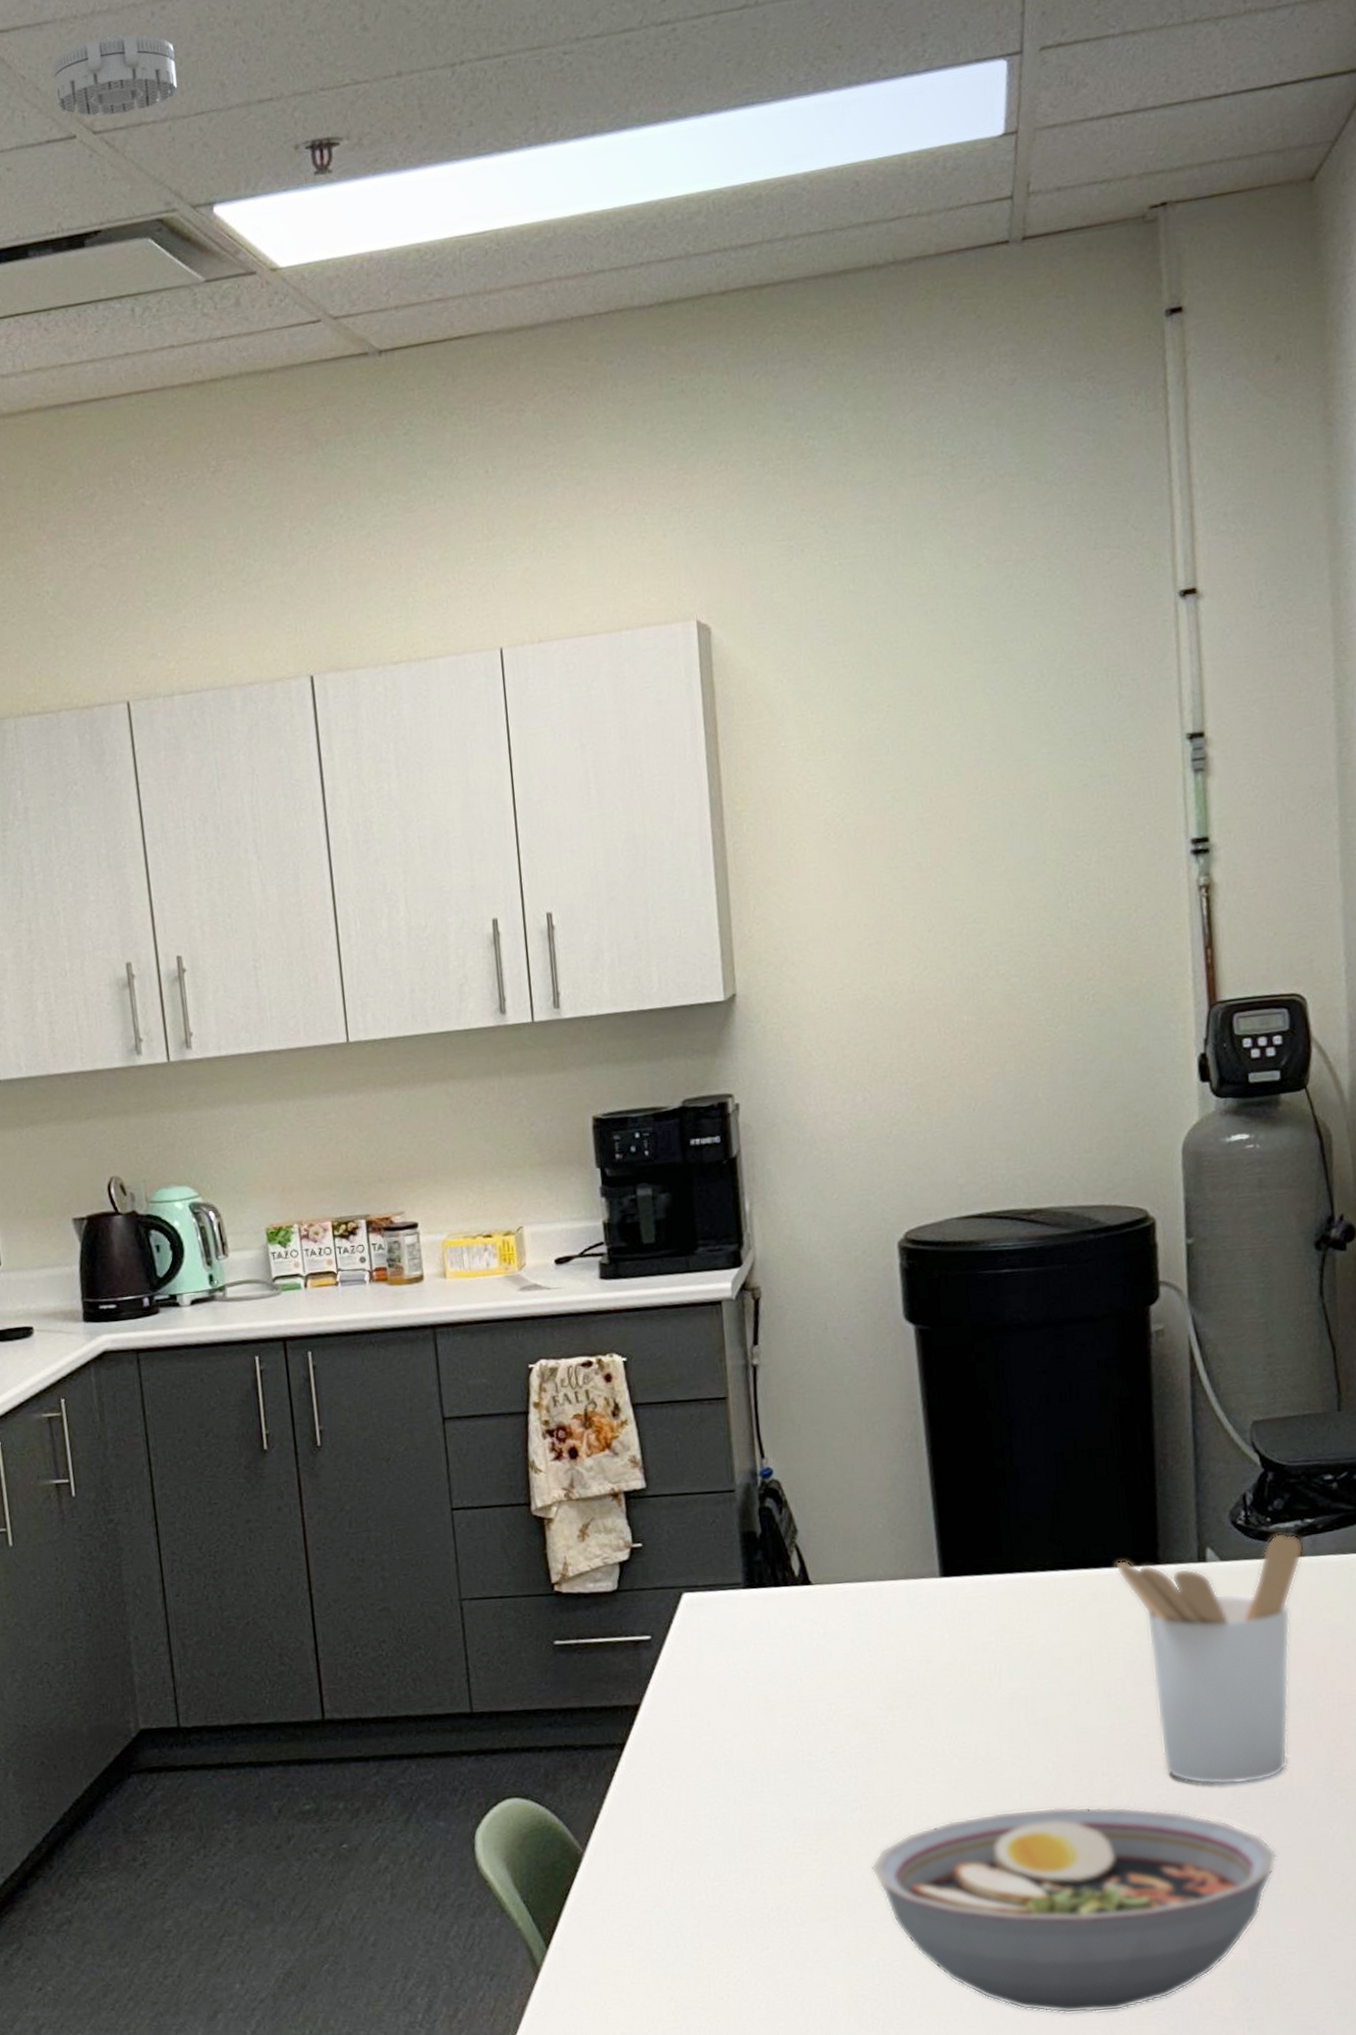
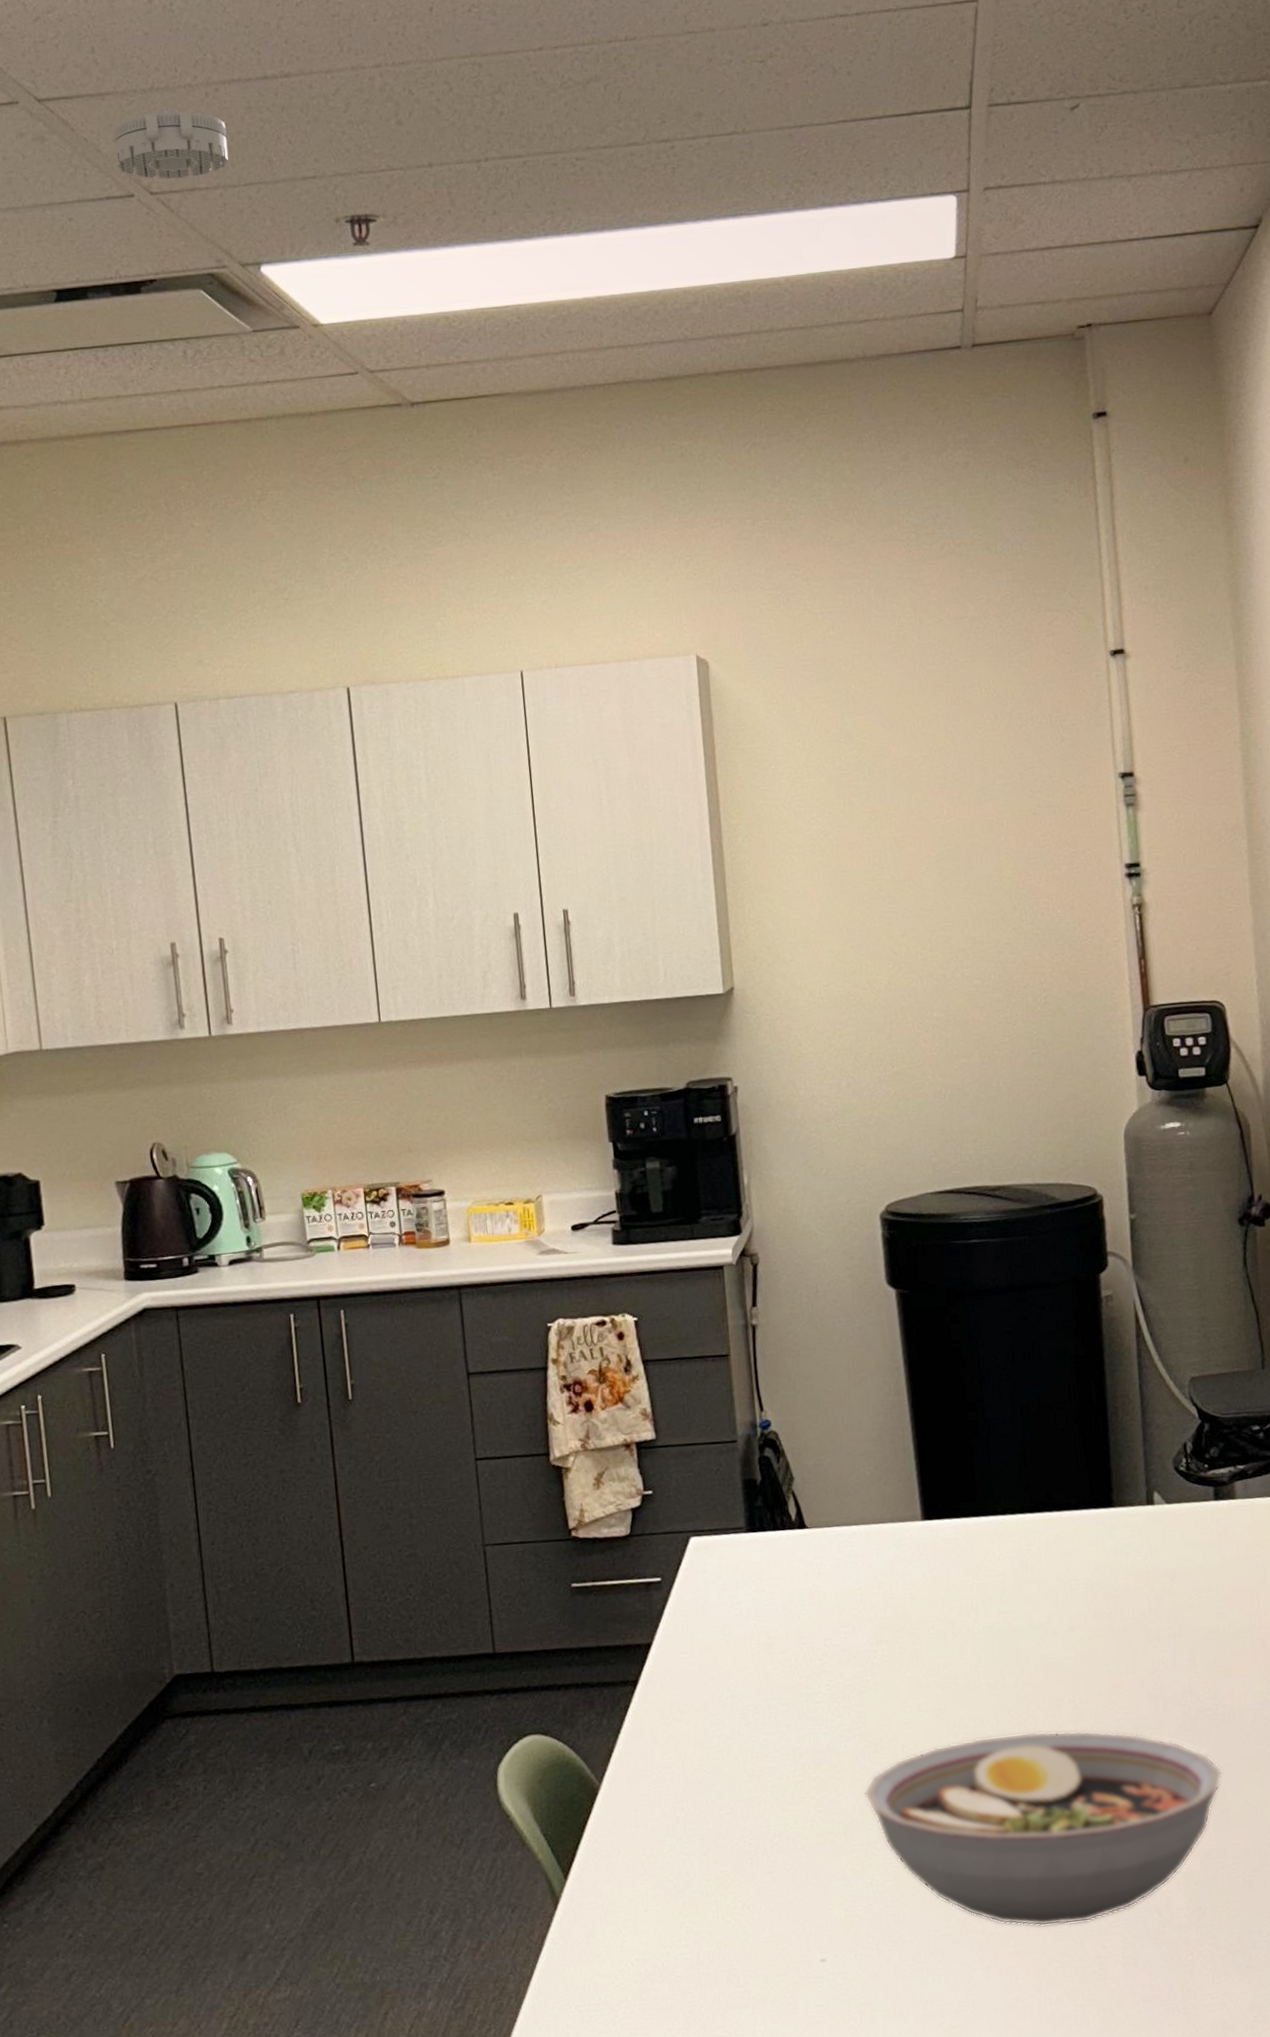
utensil holder: present [1114,1532,1304,1785] -> none [1075,1478,1237,1709]

